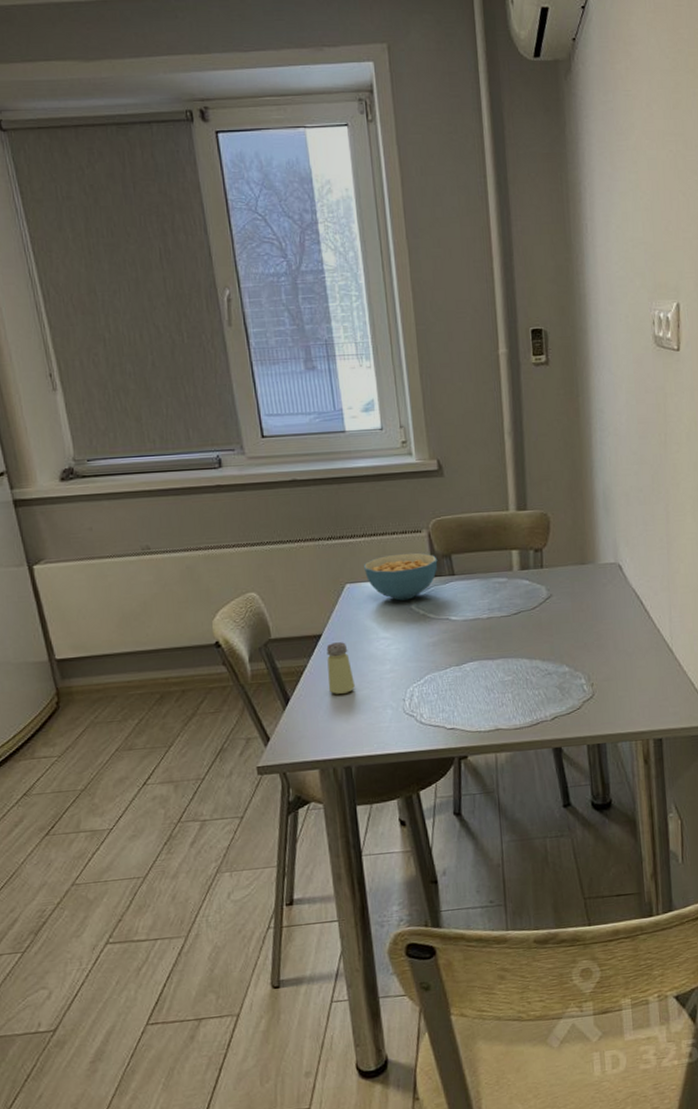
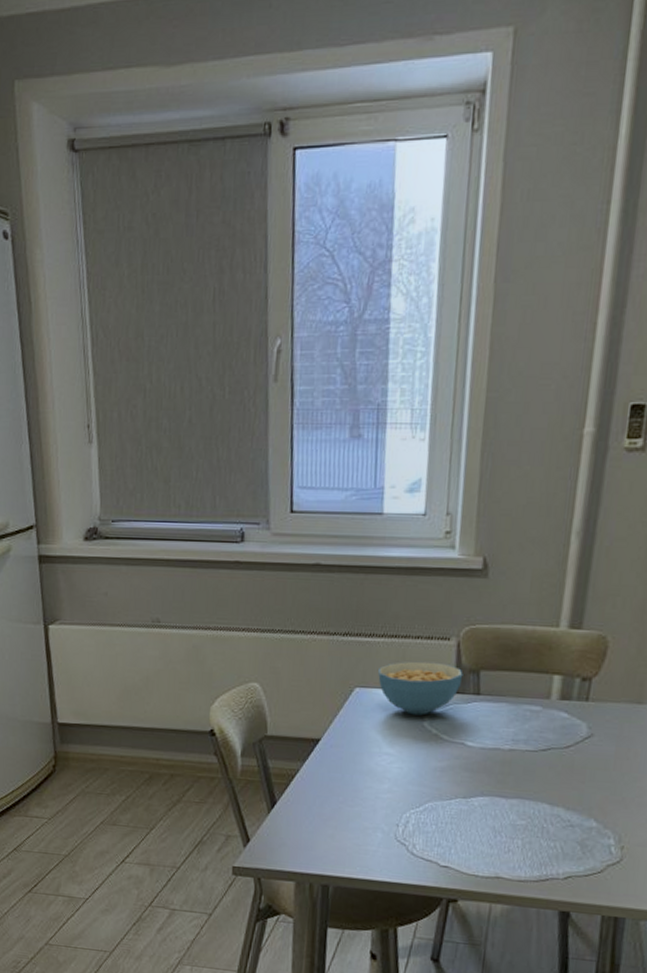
saltshaker: present [326,642,355,695] -> none [318,750,347,808]

